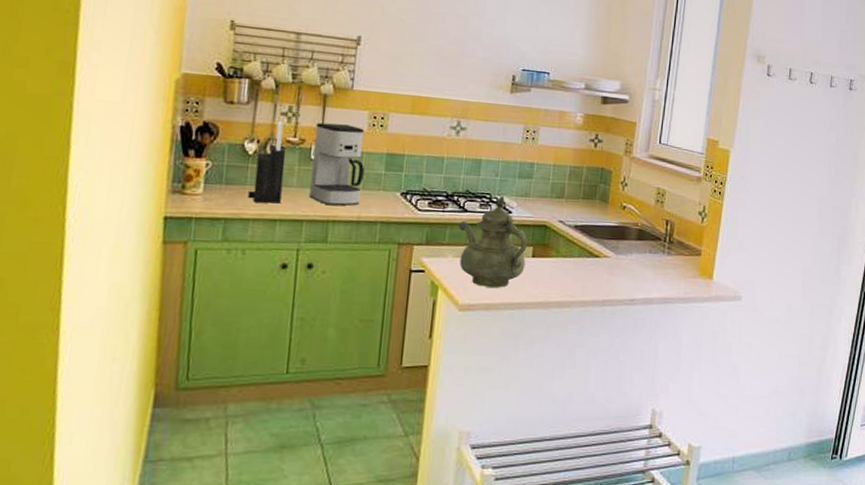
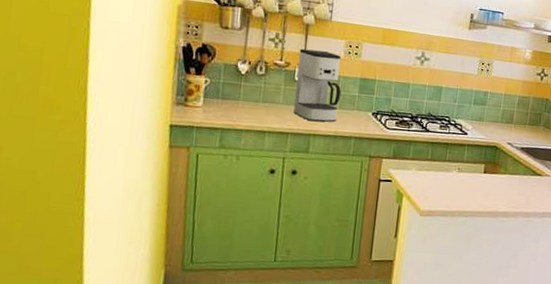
knife block: present [248,120,286,204] -> none [241,45,274,118]
teapot: present [459,196,528,288] -> none [421,119,480,198]

